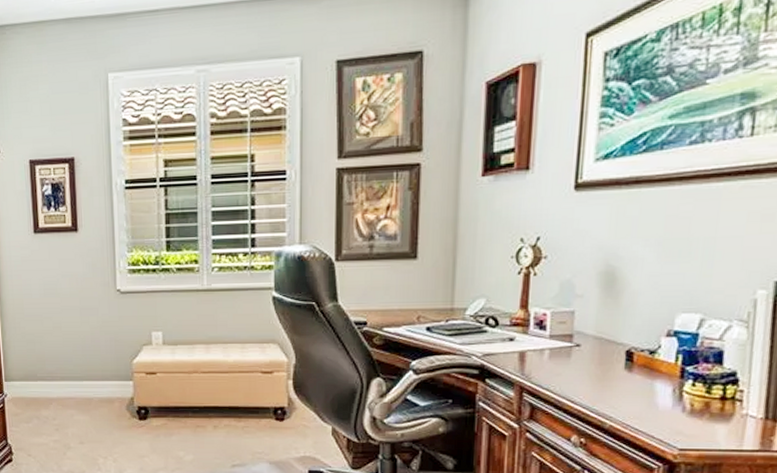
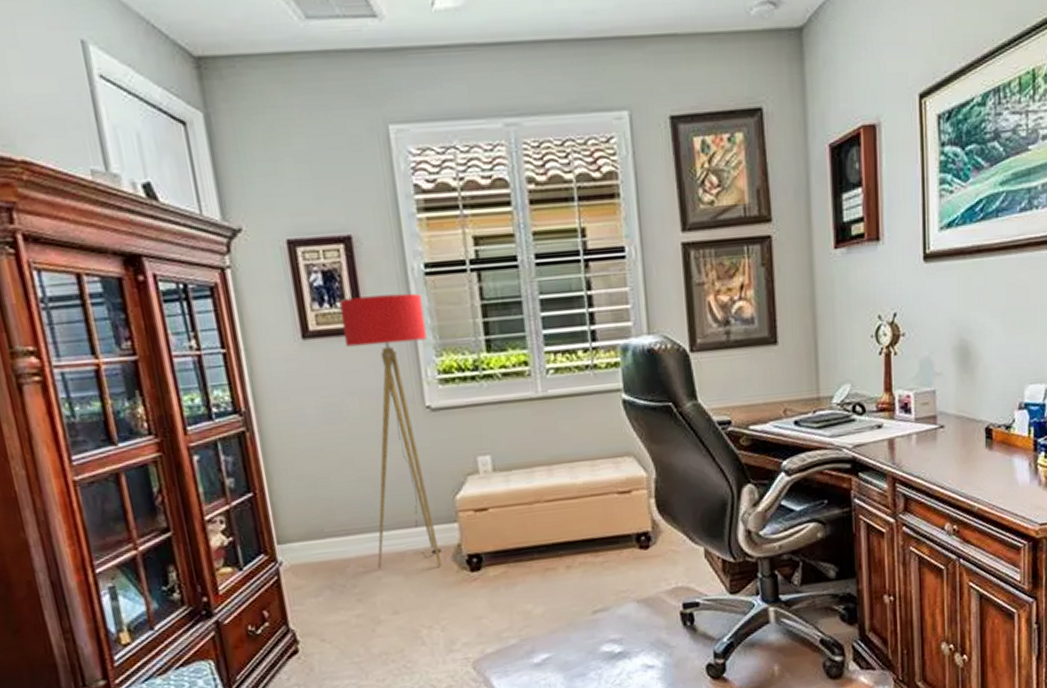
floor lamp: none [61,202,122,413] -> present [338,293,442,569]

